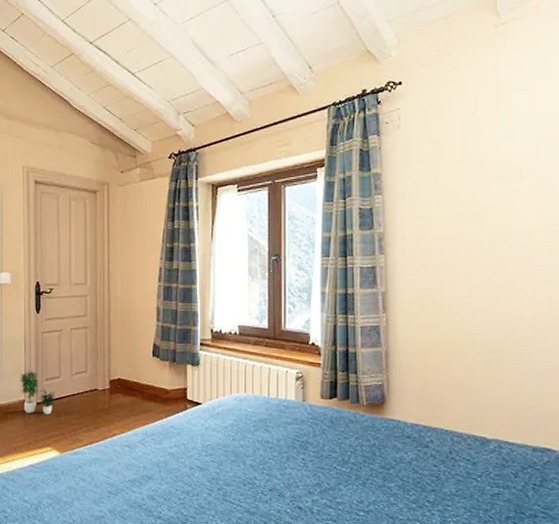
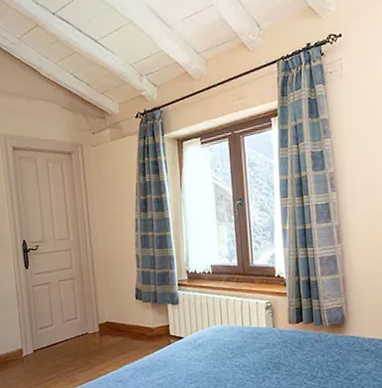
potted plant: present [20,370,57,414] -> none [15,321,52,360]

